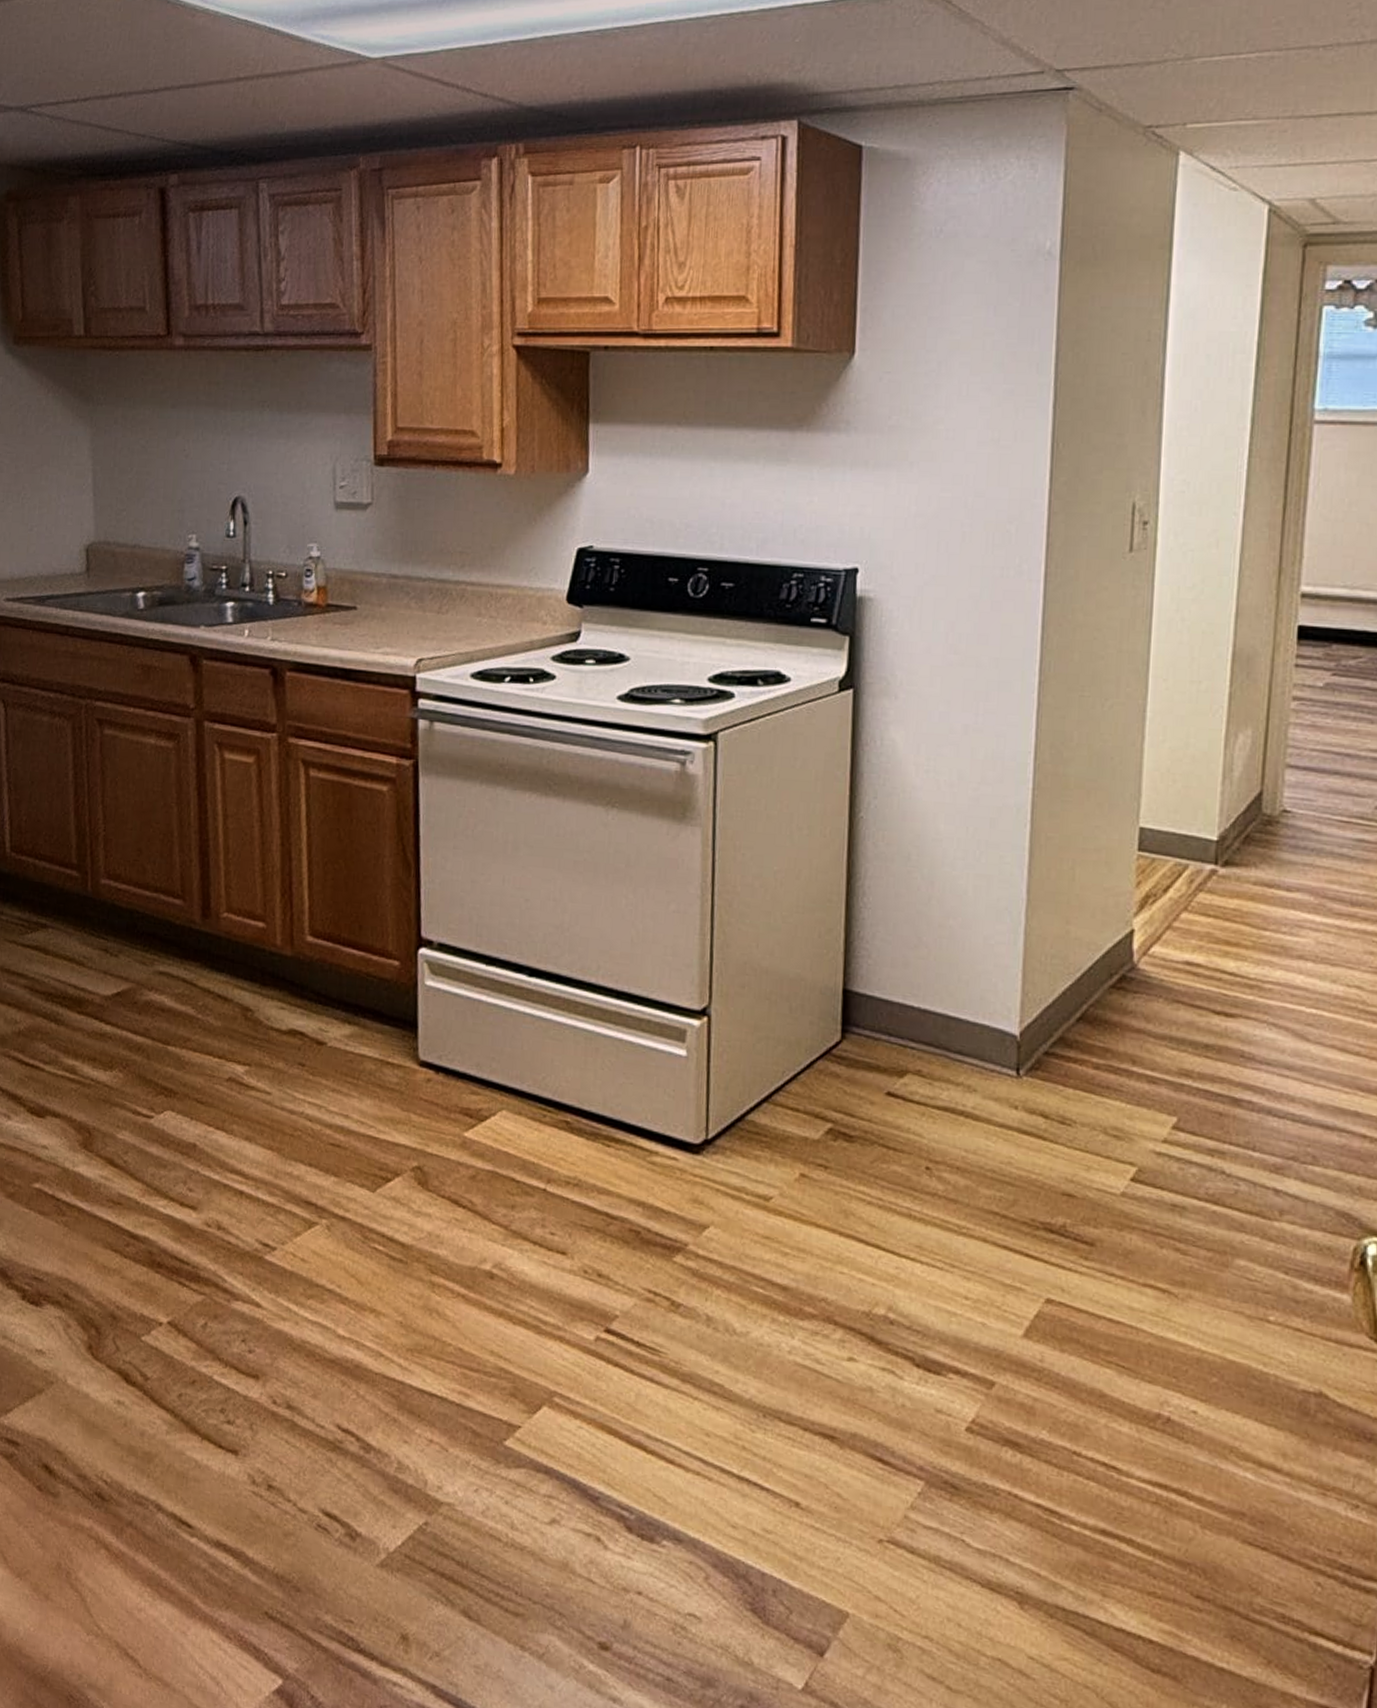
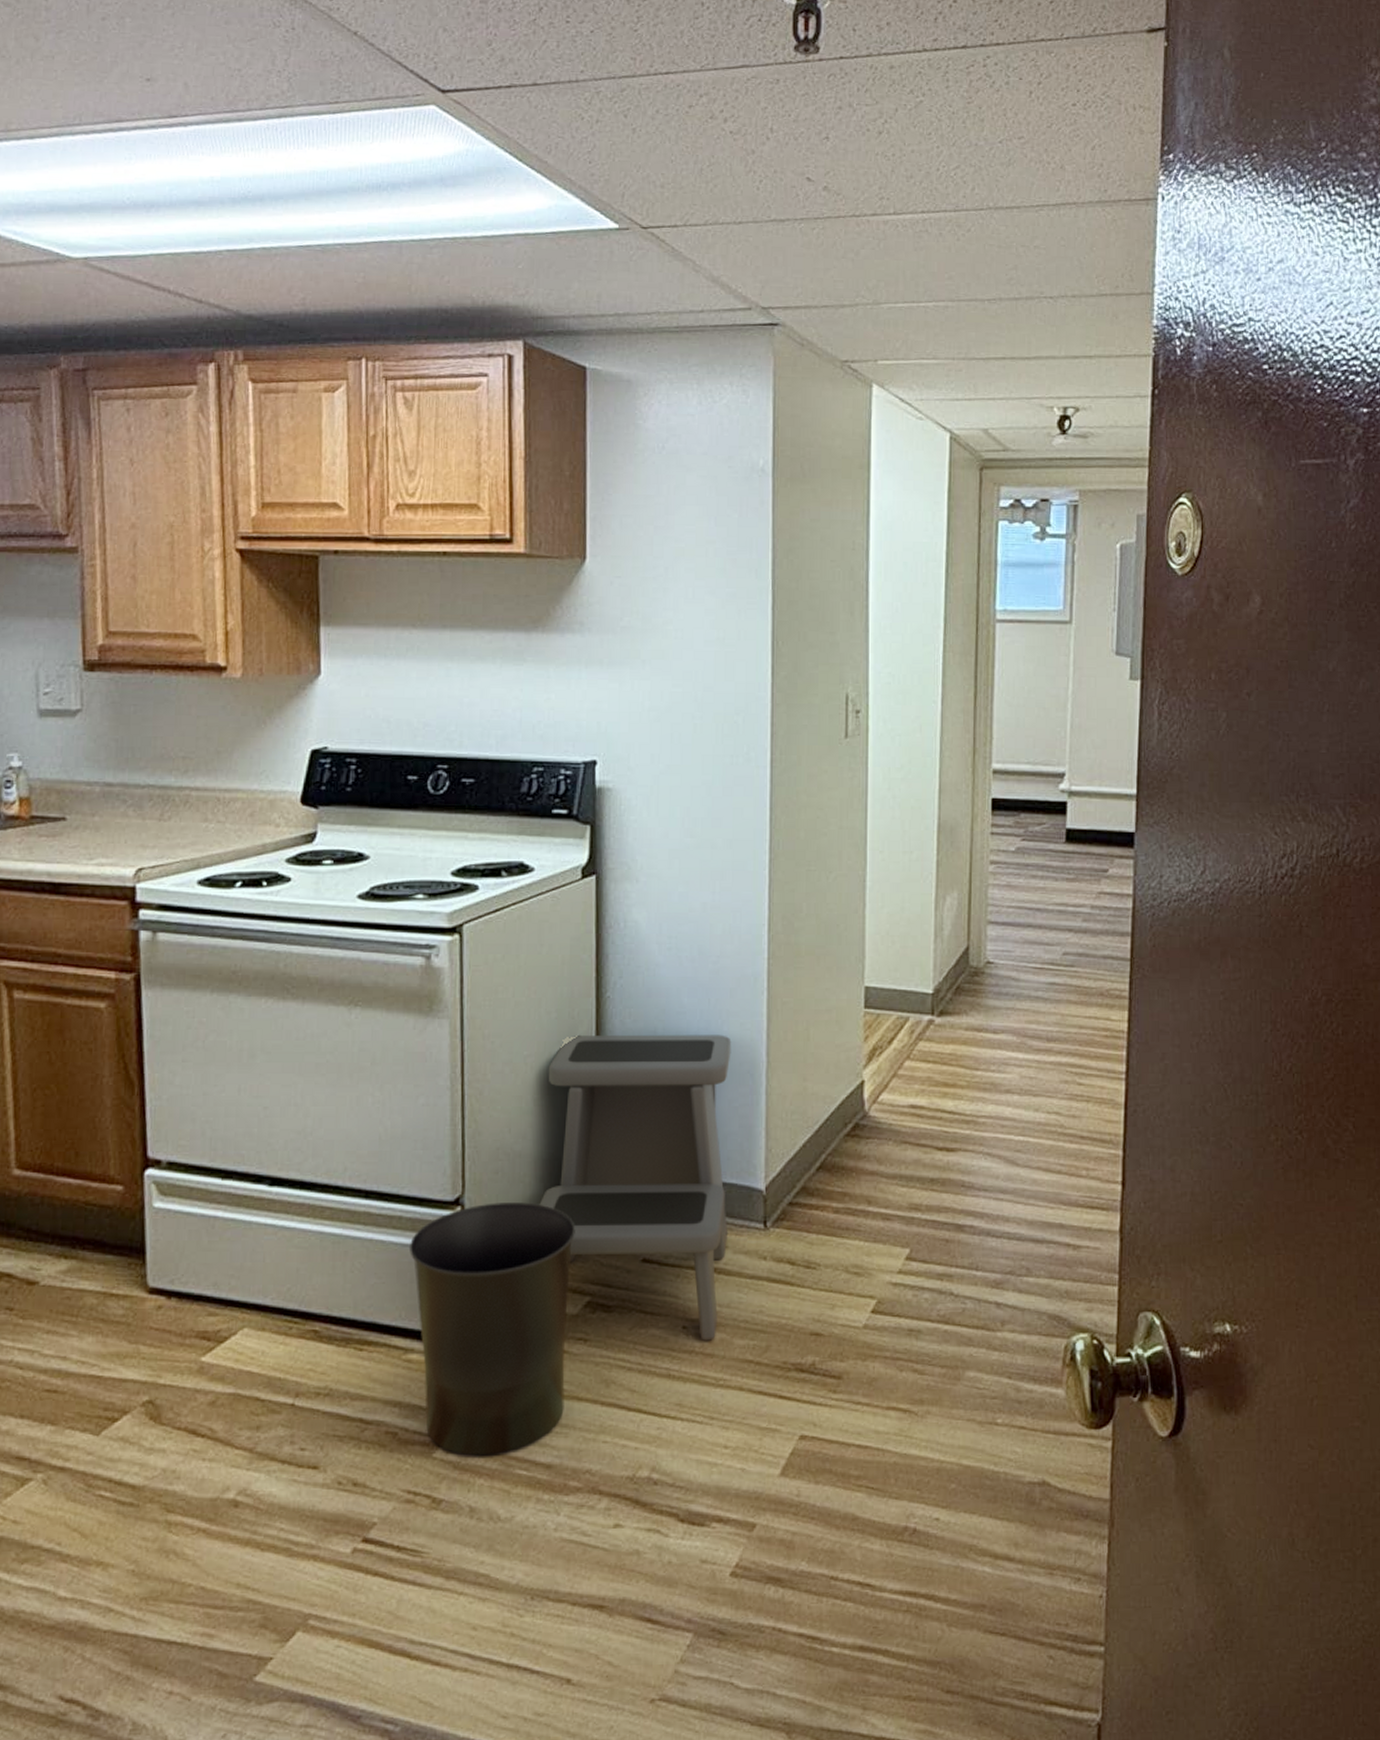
waste bin: none [657,1016,820,1268] -> present [410,1202,575,1456]
step stool: none [784,854,990,1186] -> present [539,1034,732,1341]

